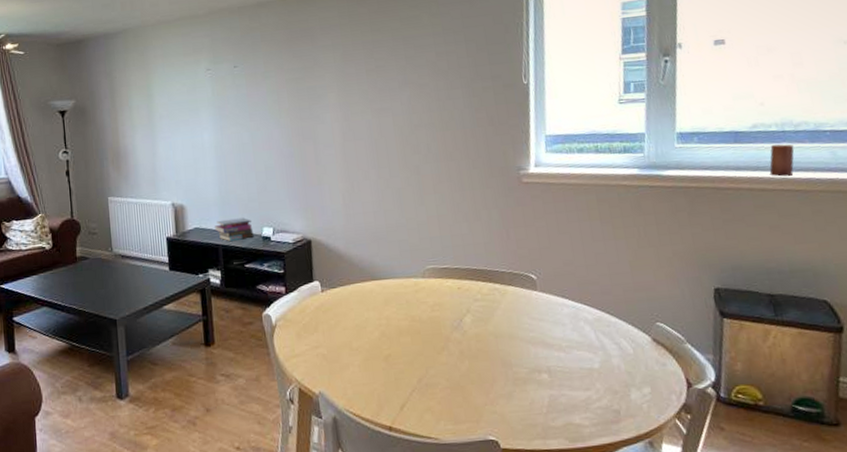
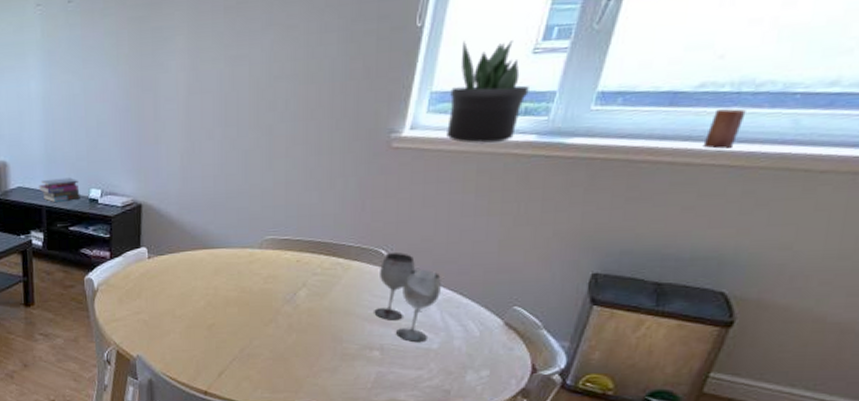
wineglass: none [533,276,591,363] -> present [374,253,441,343]
planter: none [561,94,624,177] -> present [447,40,529,144]

